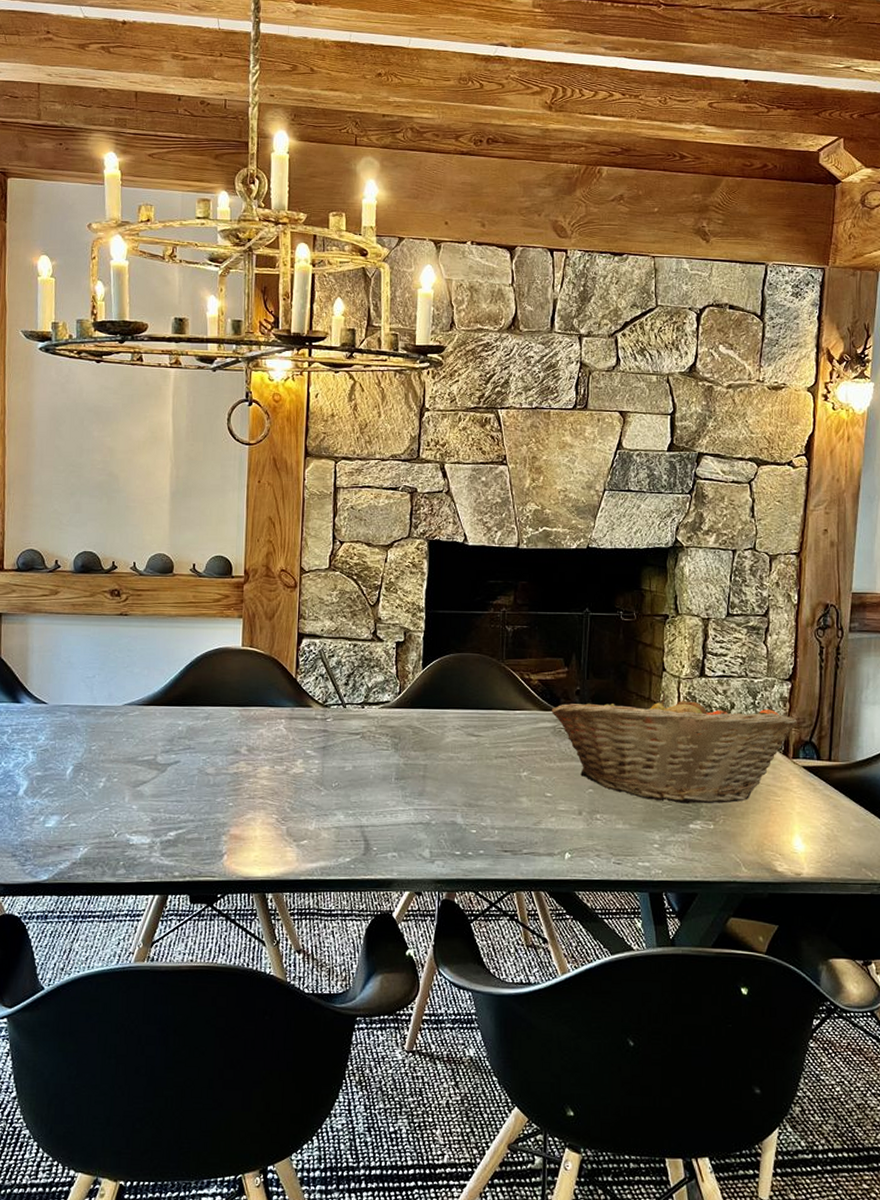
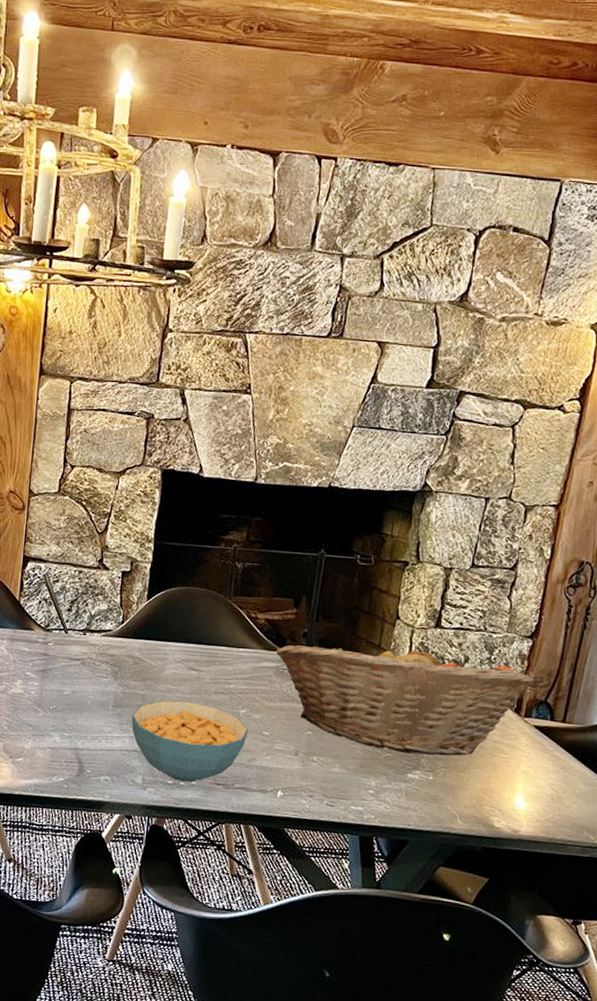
cereal bowl: none [415,768,531,852] -> present [131,700,249,783]

